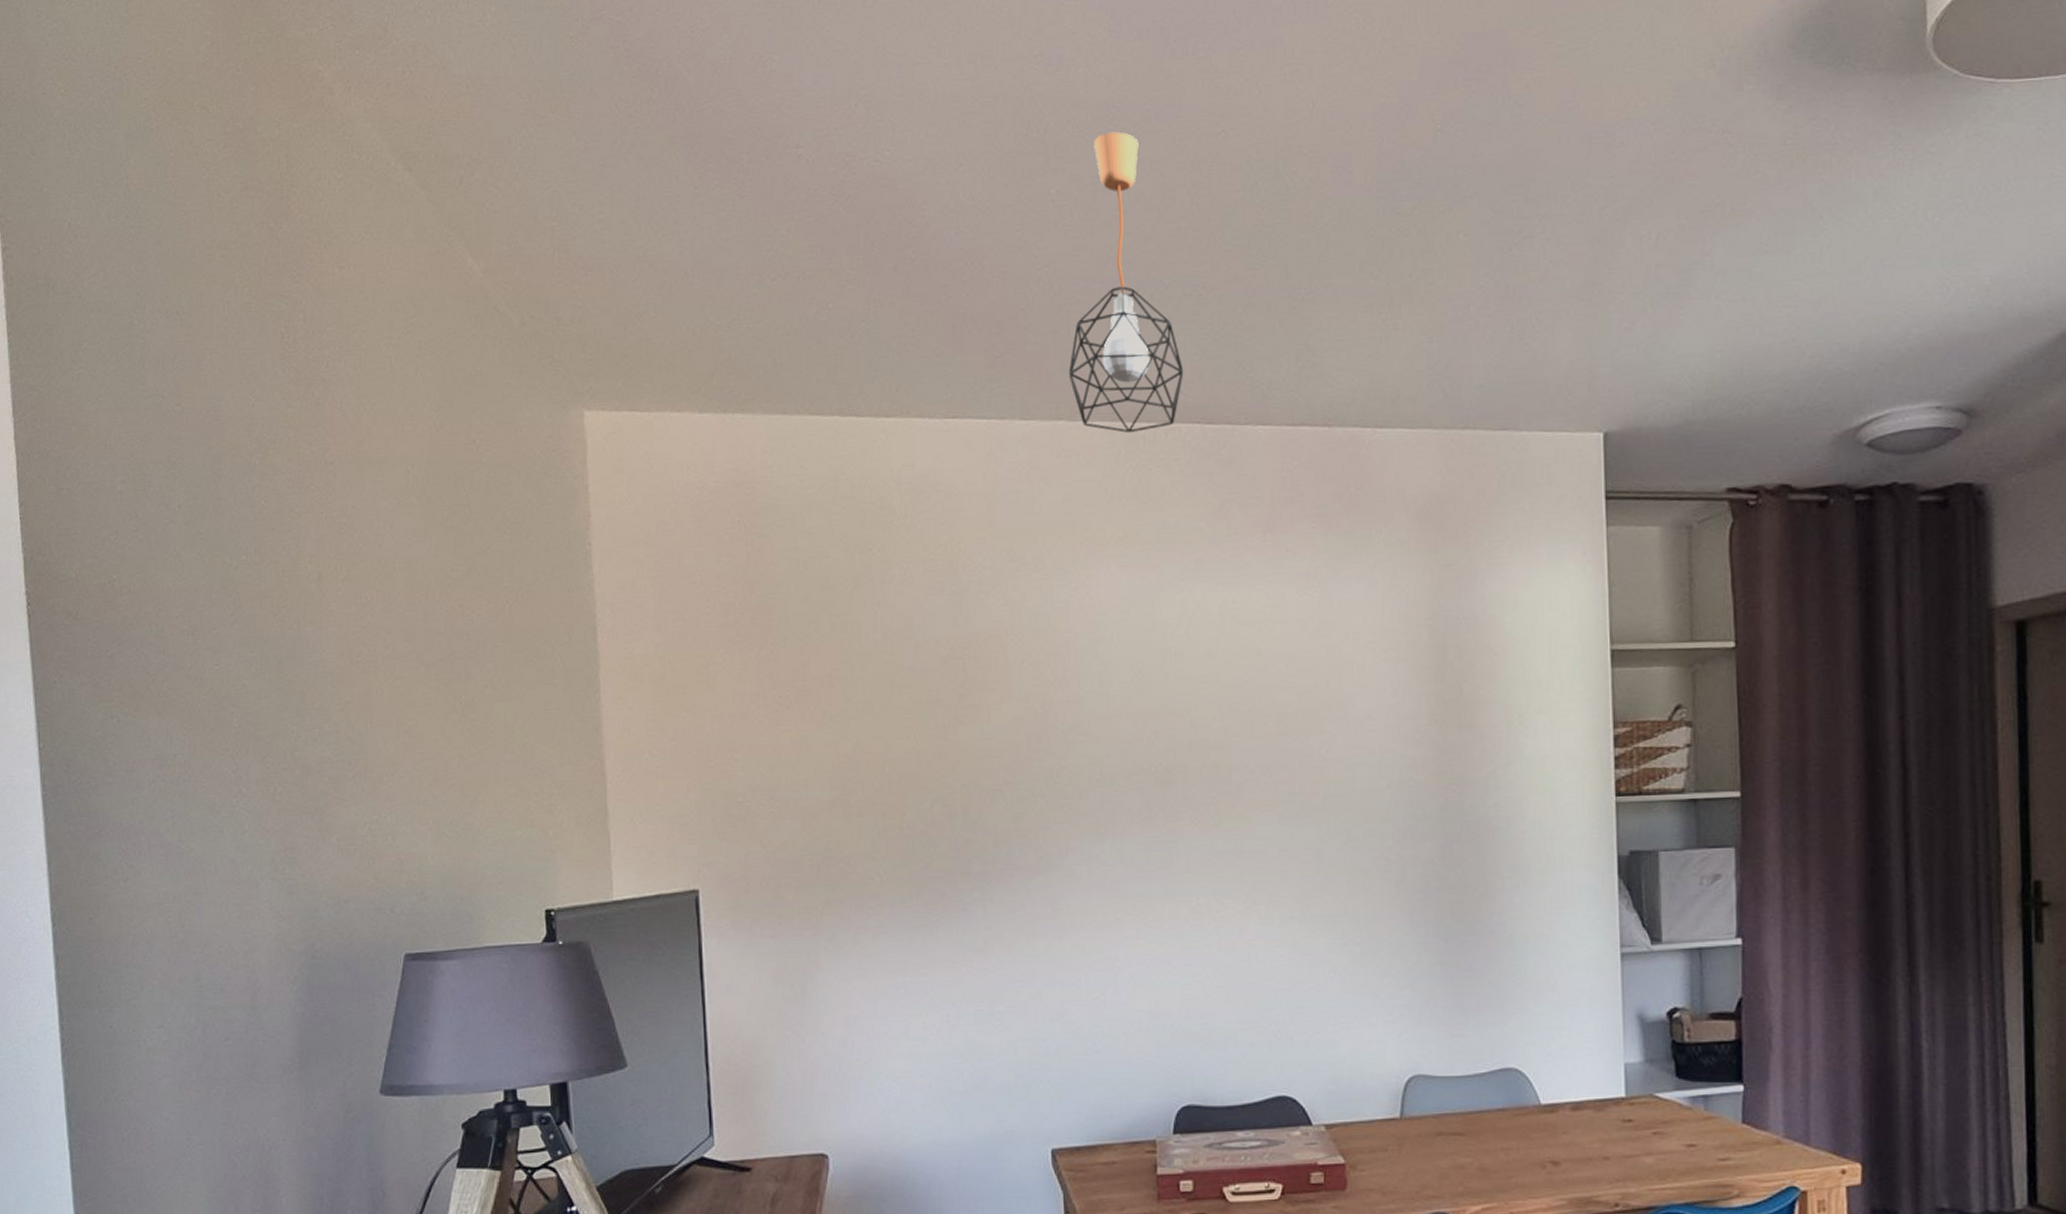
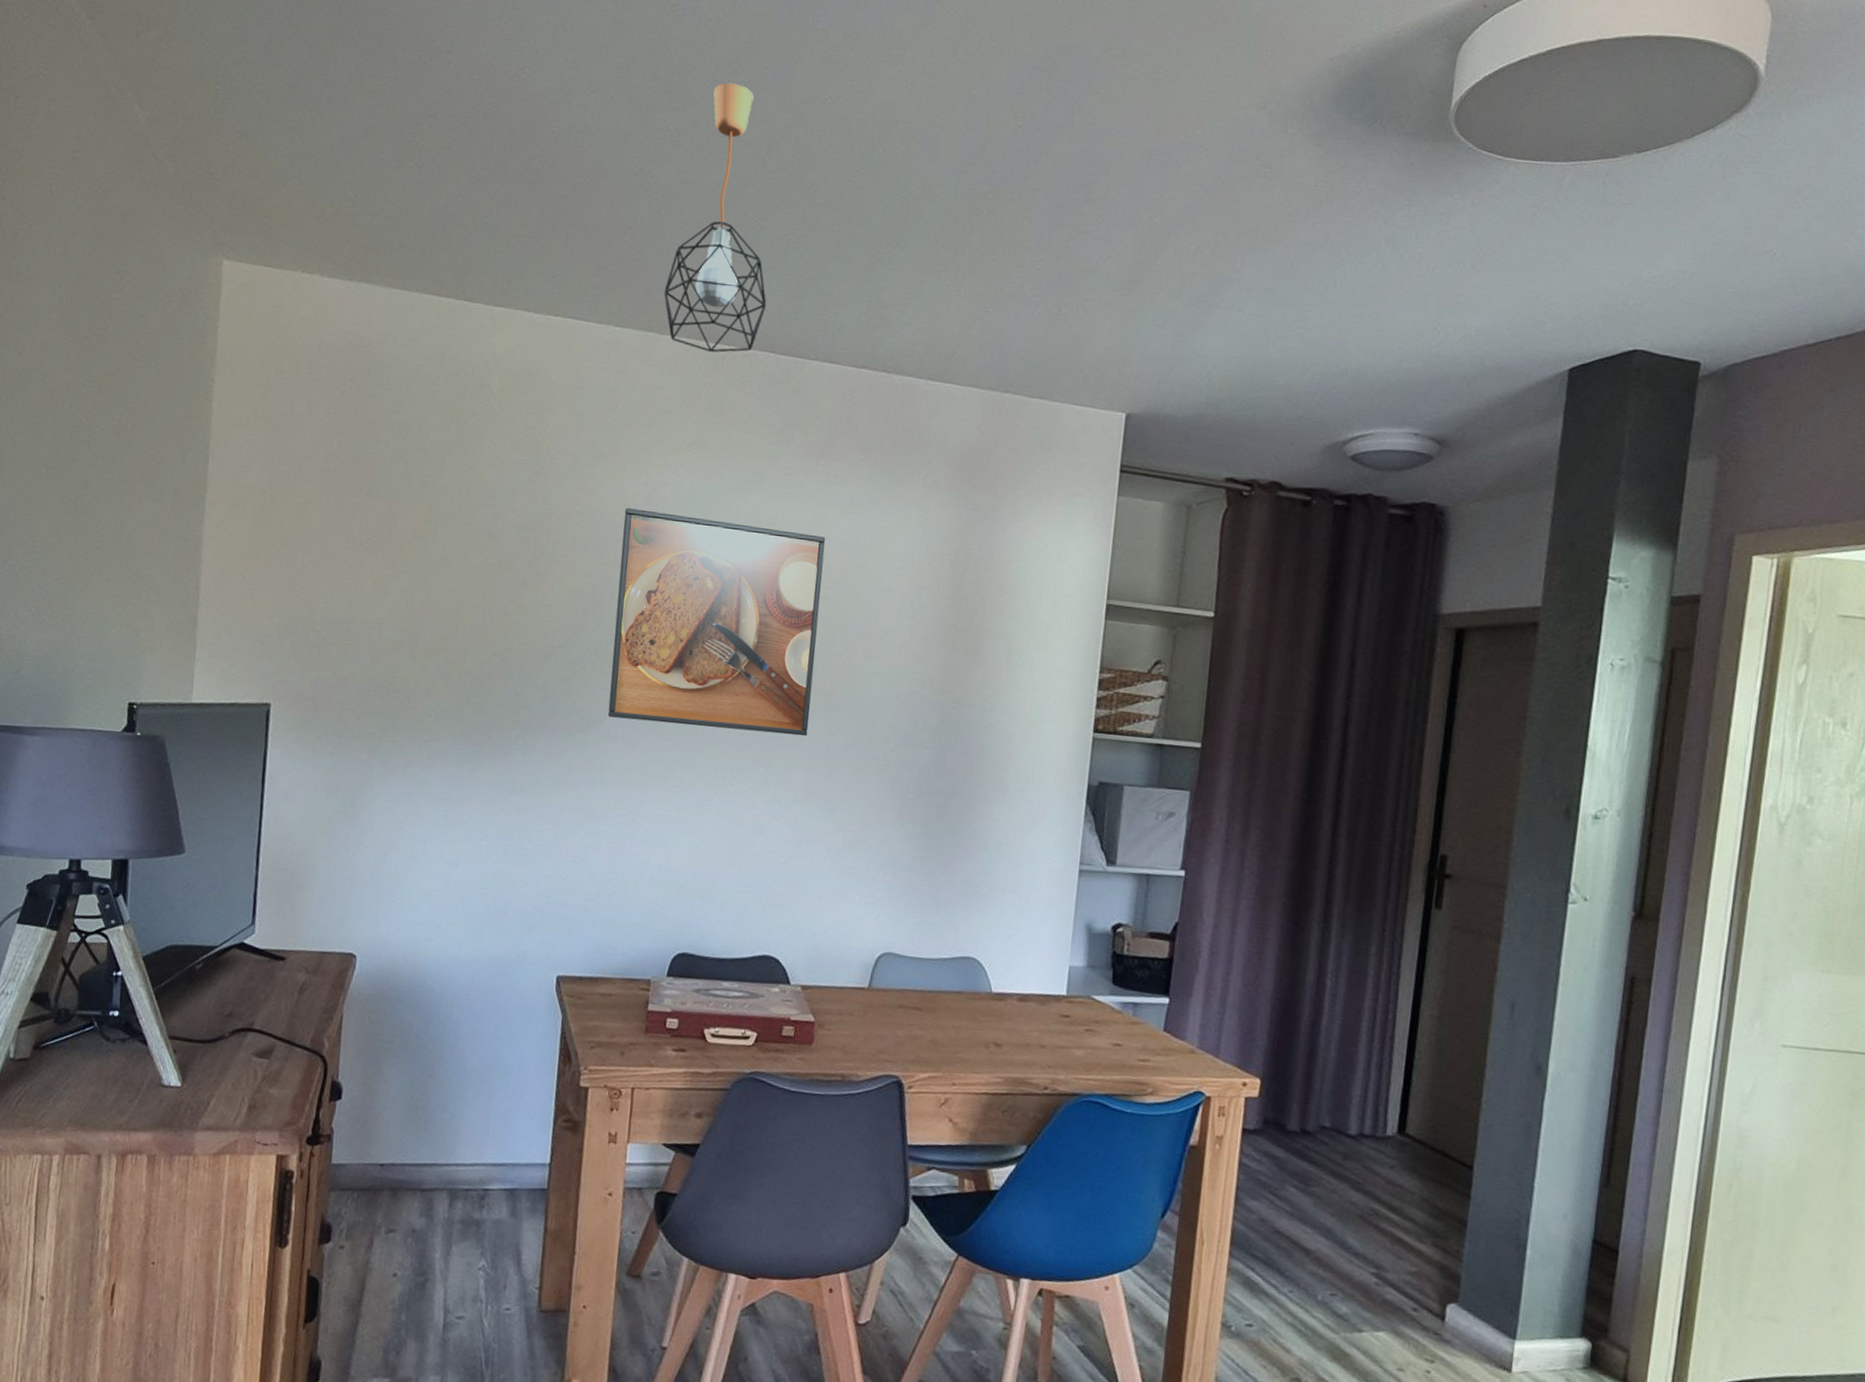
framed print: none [1058,618,1294,853] -> present [607,508,826,737]

